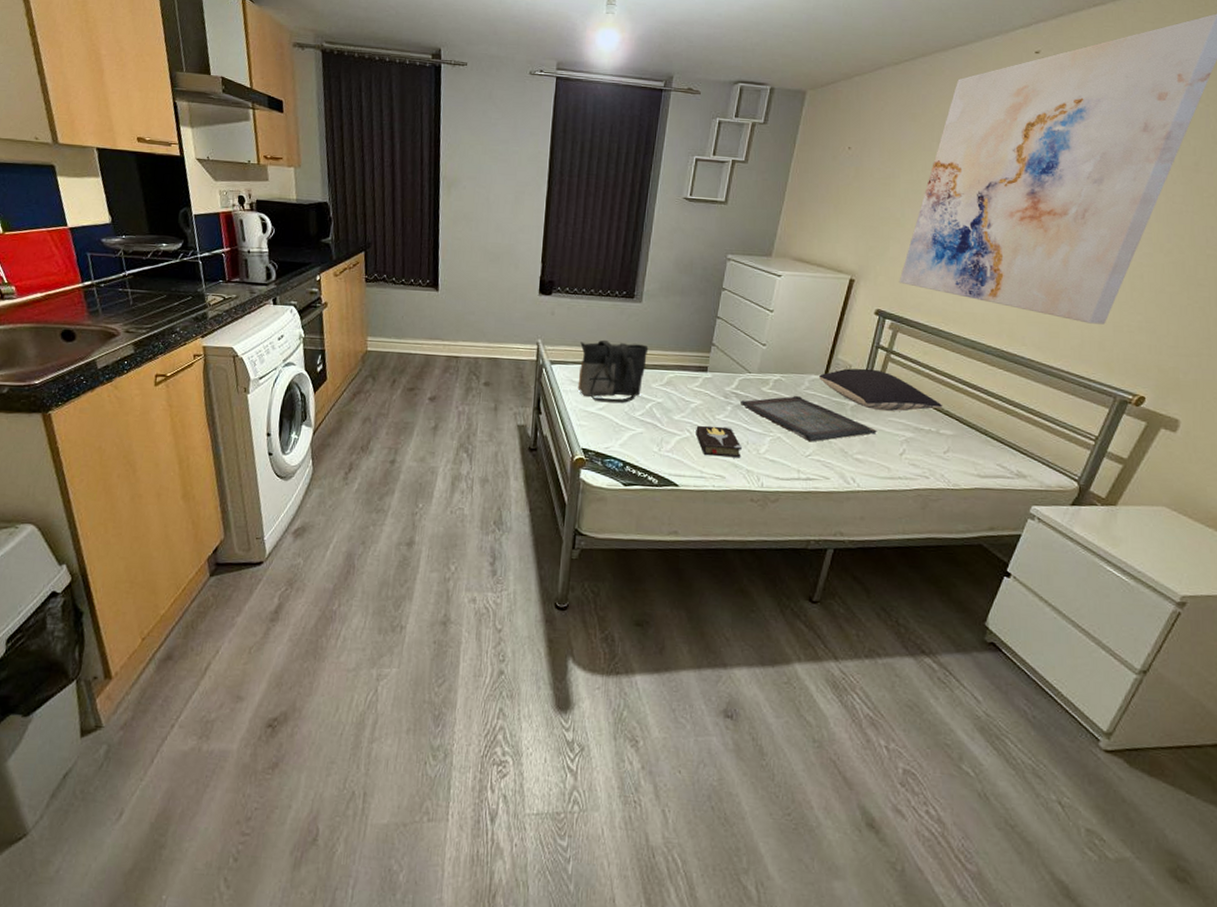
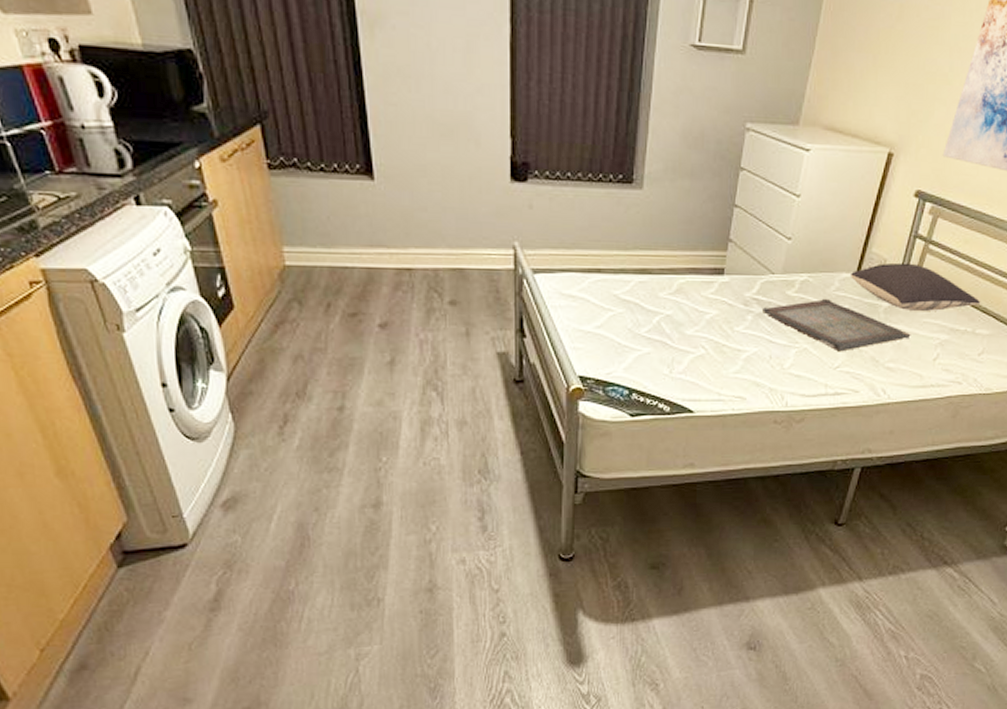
tote bag: present [577,339,649,403] -> none [568,239,653,319]
hardback book: present [696,425,742,458] -> none [712,339,764,376]

